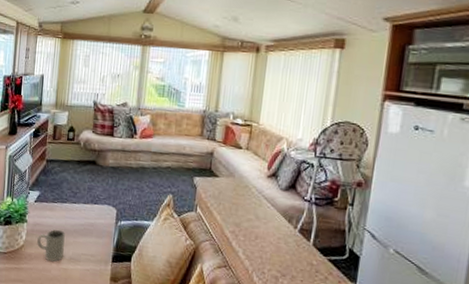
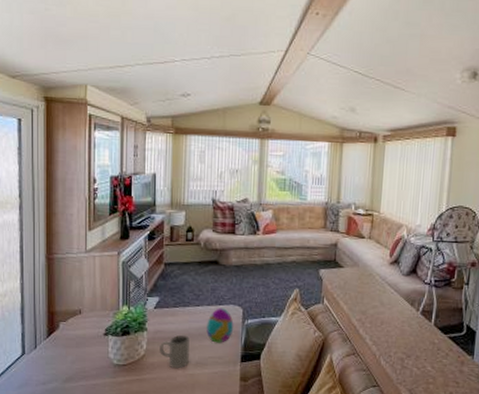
decorative egg: none [81,207,108,242] -> present [206,308,234,343]

